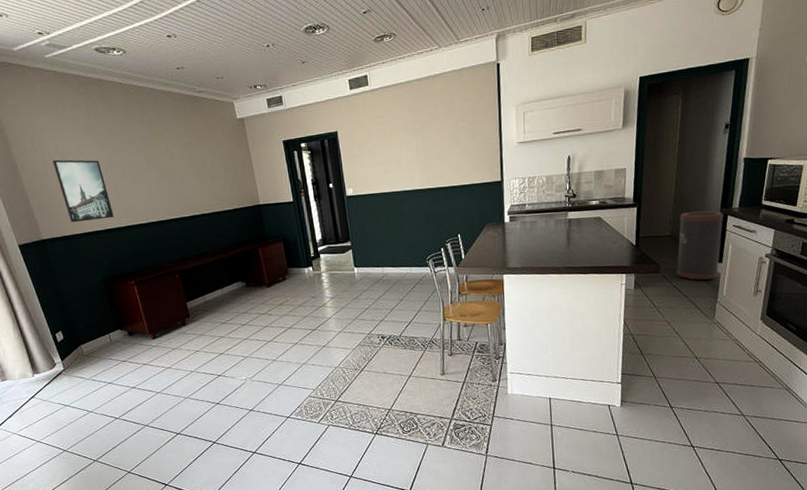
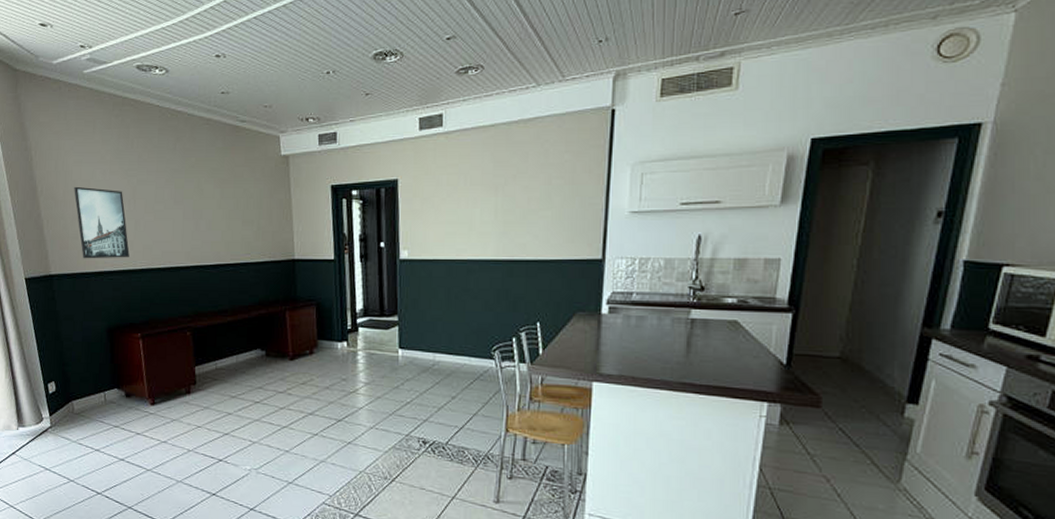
trash can: present [676,211,724,281] -> none [845,328,926,427]

